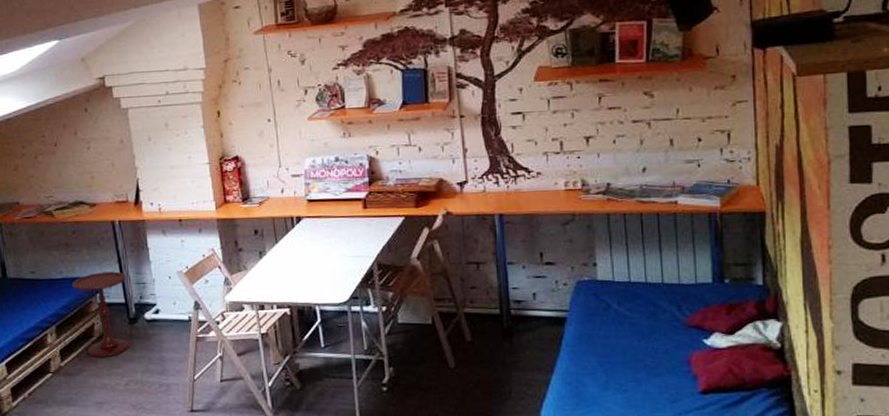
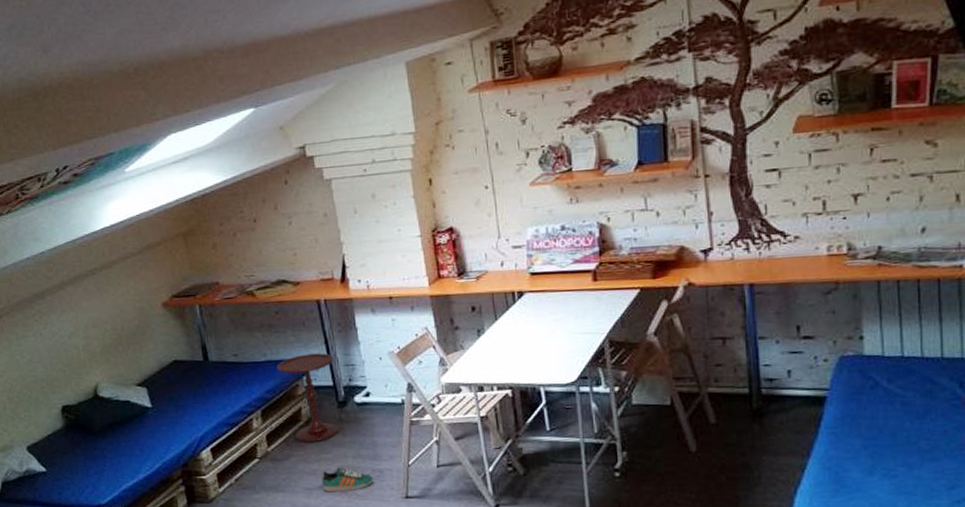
sneaker: none [111,381,161,406] -> present [321,467,374,492]

